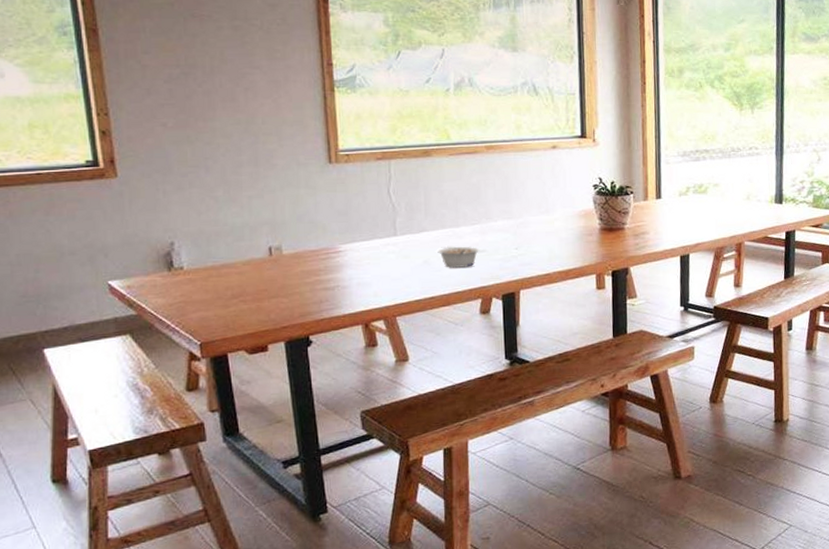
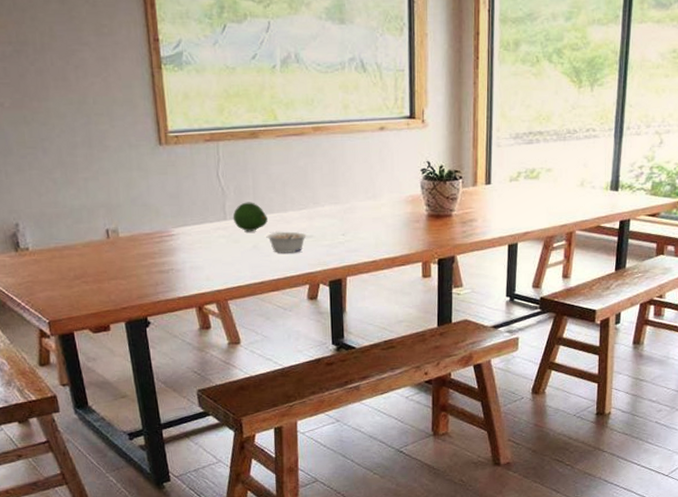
fruit: none [403,218,439,247] -> present [232,202,268,231]

